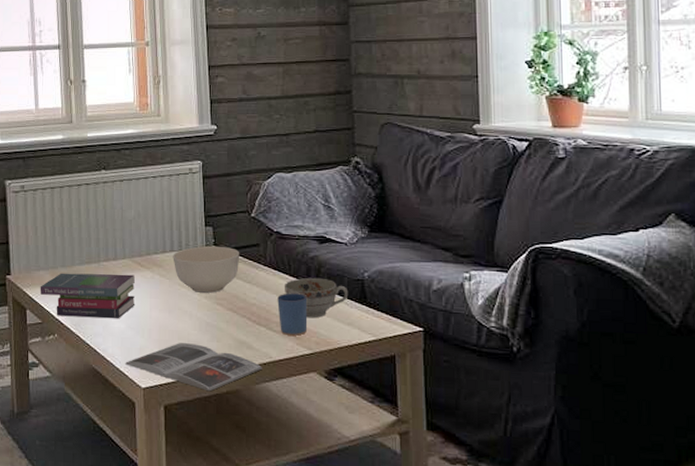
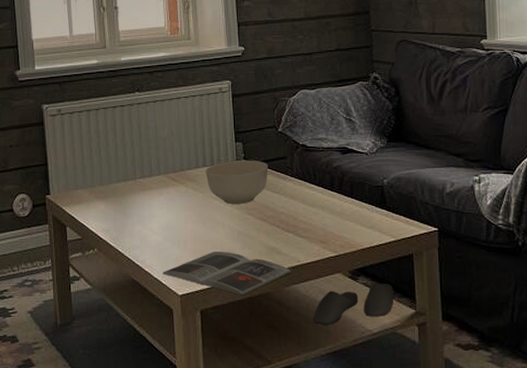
books: present [40,273,135,319] -> none [79,190,171,232]
mug: present [277,293,308,336] -> none [304,201,333,240]
teacup: present [284,277,349,318] -> none [310,186,370,224]
slippers: none [284,385,374,429] -> present [312,283,395,325]

